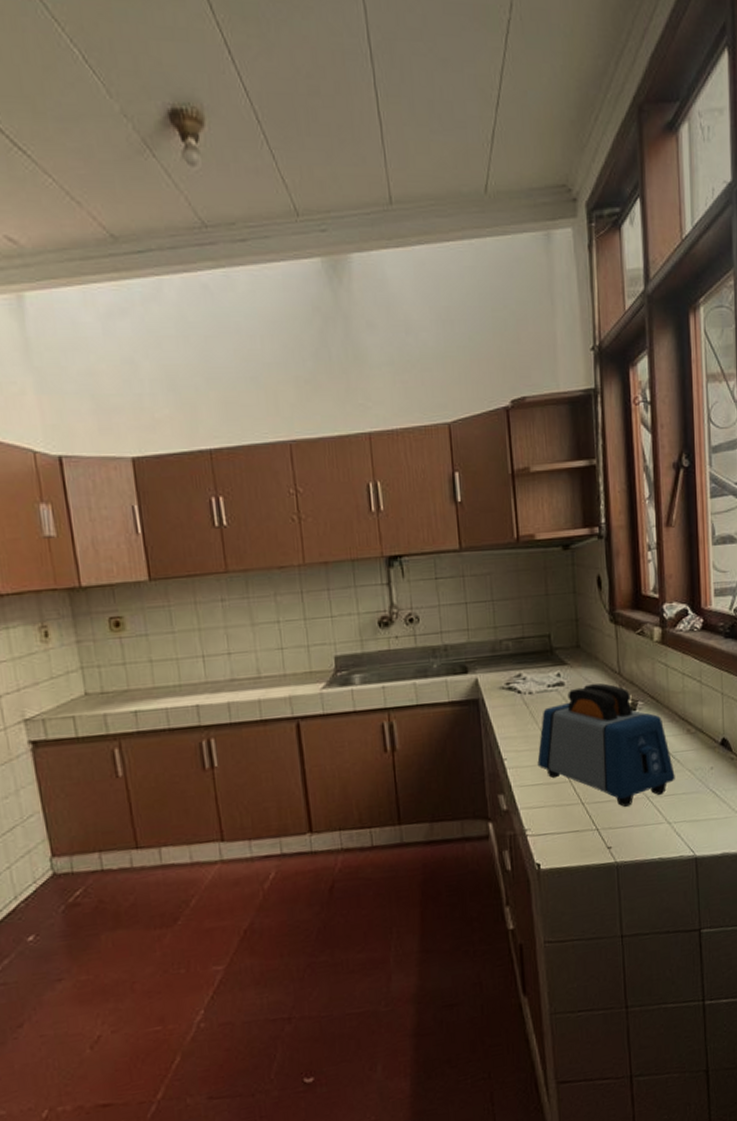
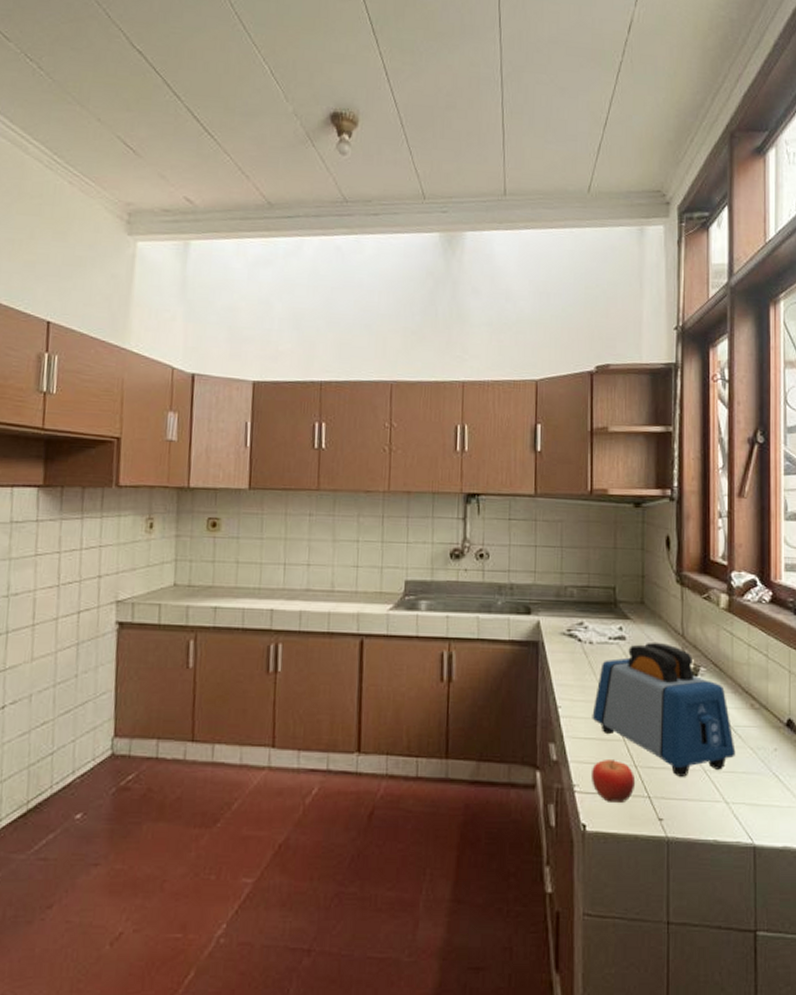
fruit: none [540,800,584,840] -> present [590,760,636,802]

